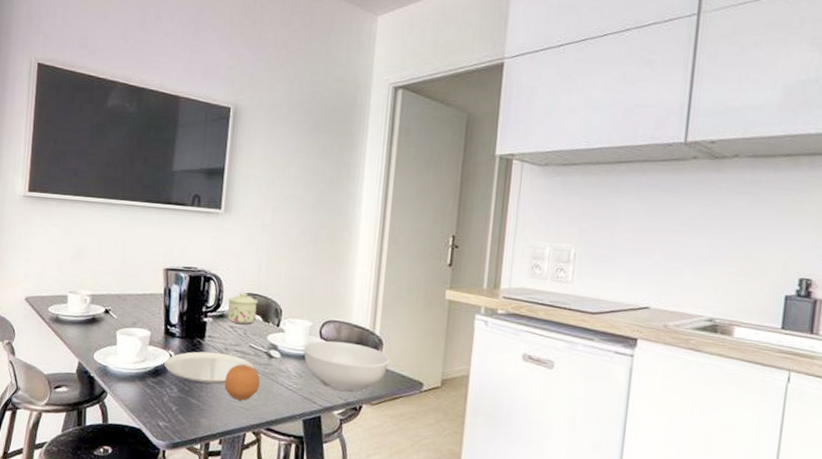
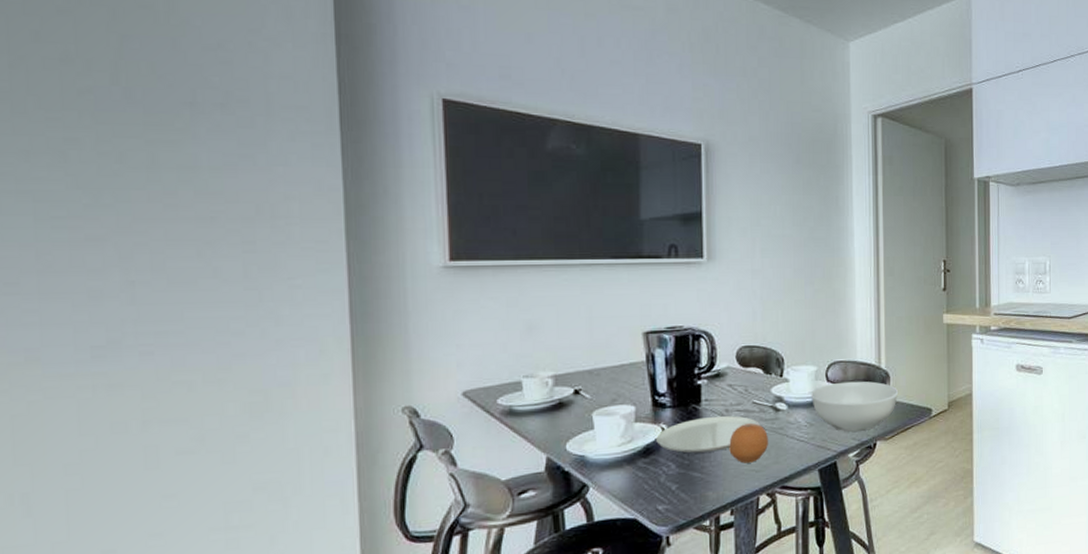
sugar bowl: present [228,292,258,325] -> none [723,346,757,382]

